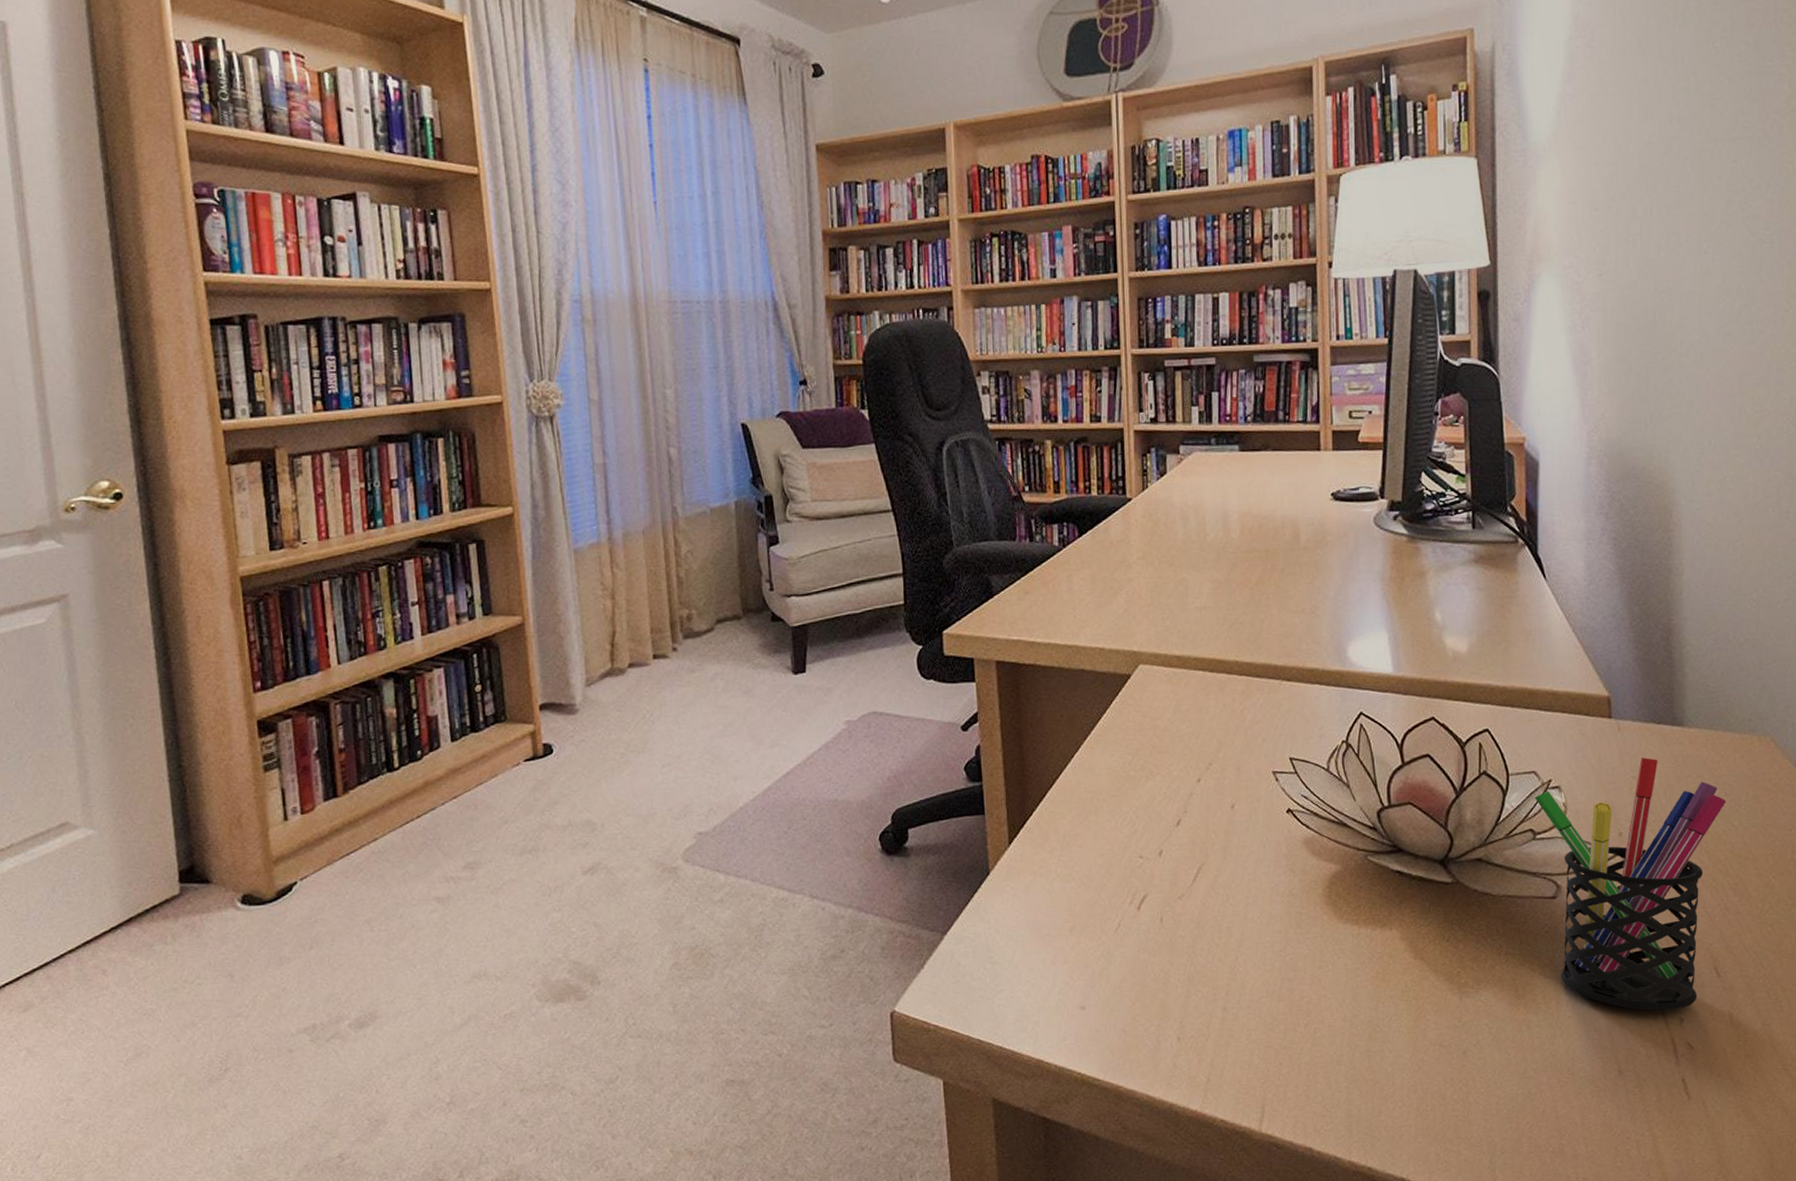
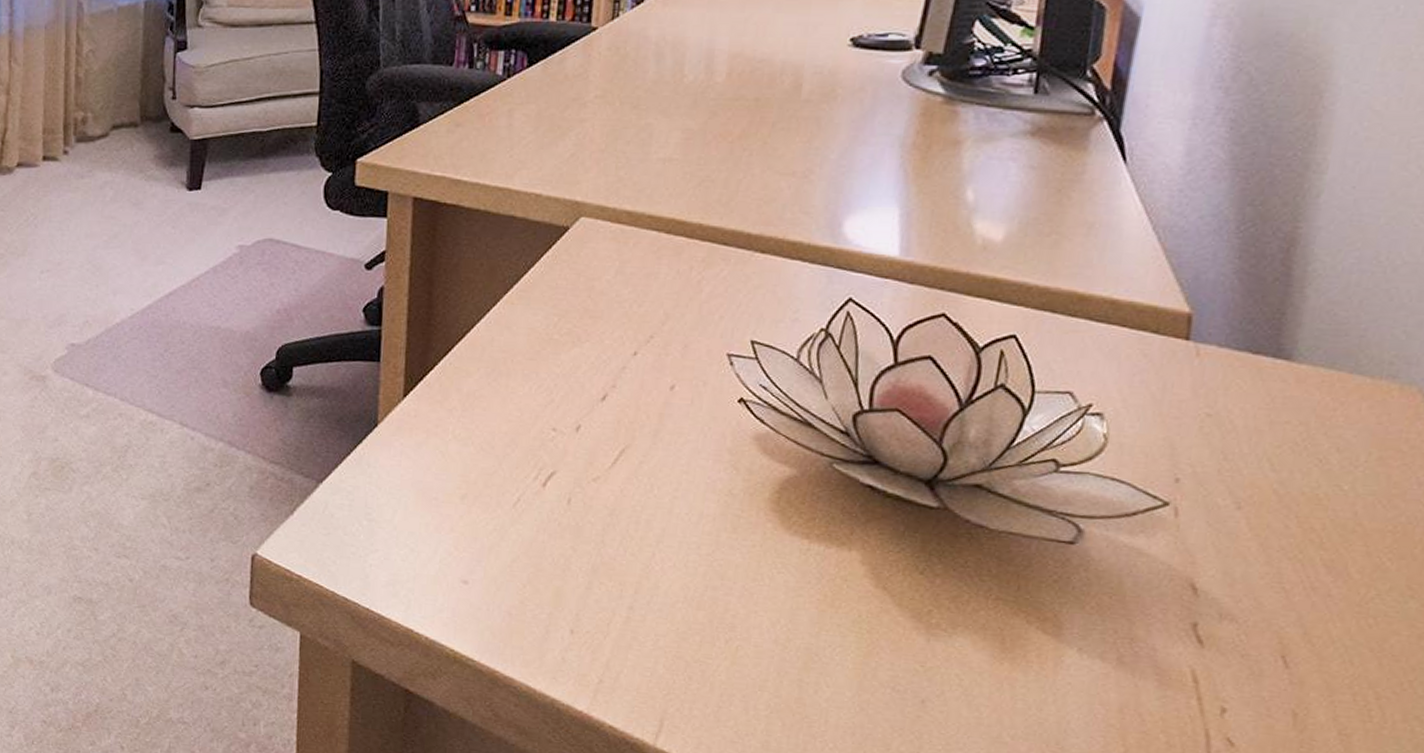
pen holder: present [1534,758,1727,1011] -> none [1064,392,1338,698]

